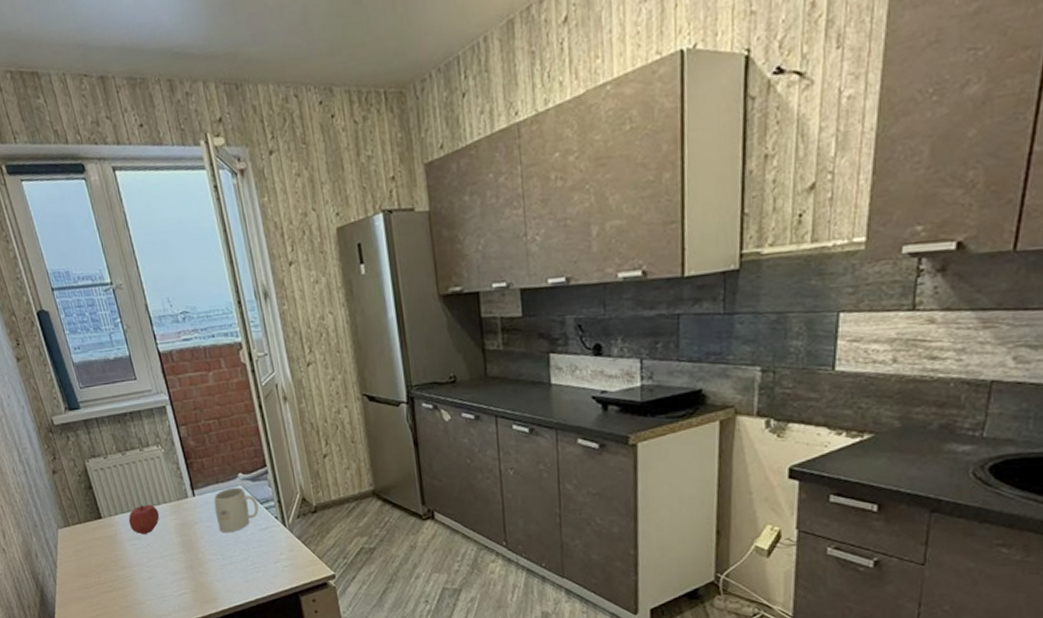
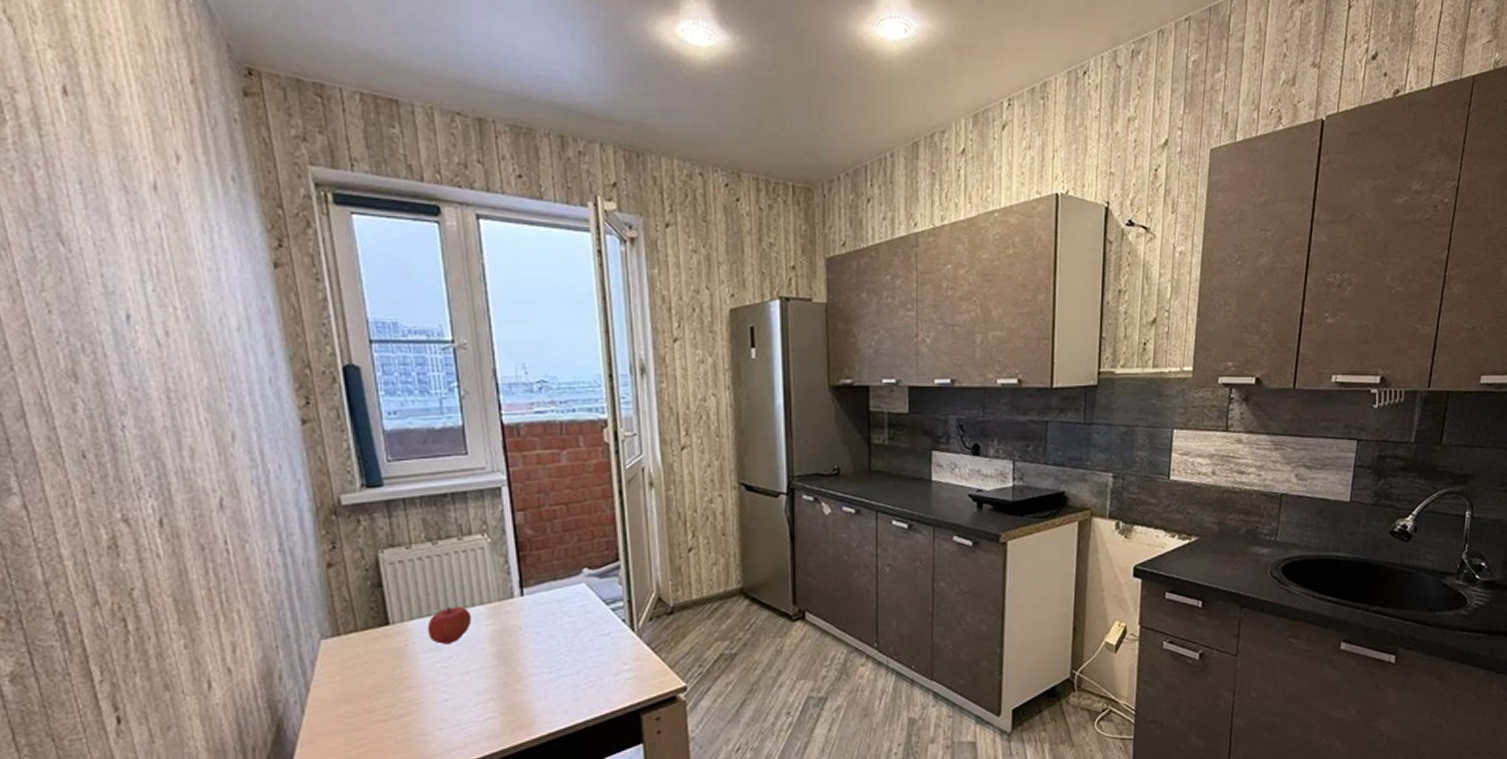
mug: present [214,487,259,532] -> none [547,584,603,639]

